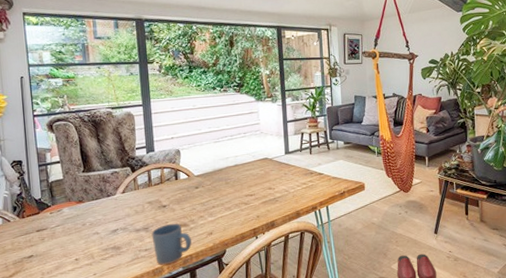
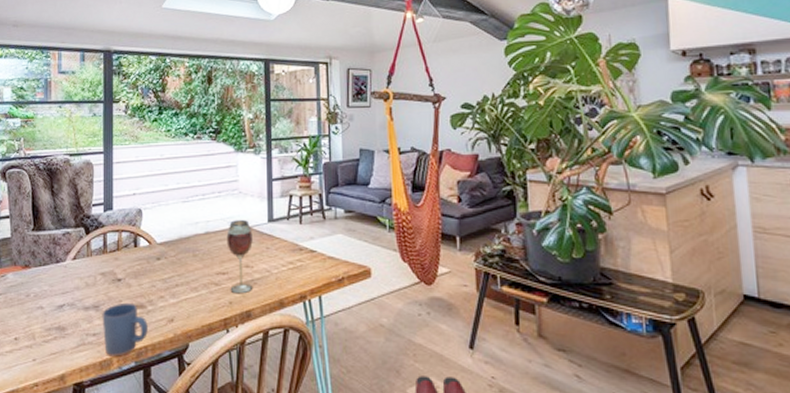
wineglass: none [252,154,275,209] -> present [226,220,253,293]

